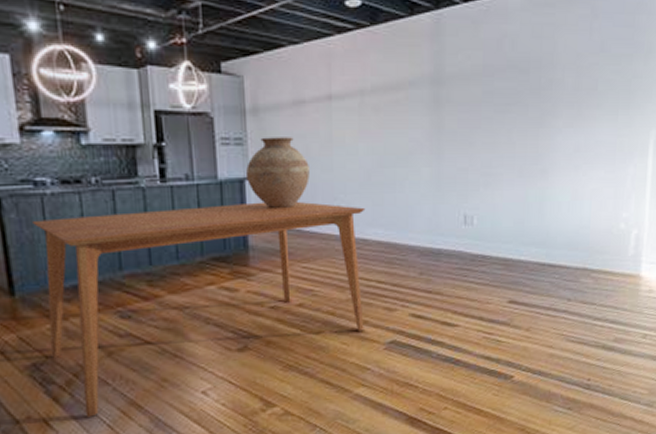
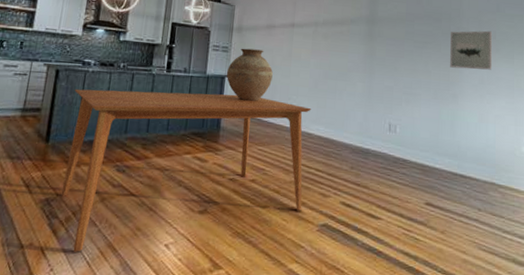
wall art: none [539,80,593,135] -> present [450,30,493,70]

